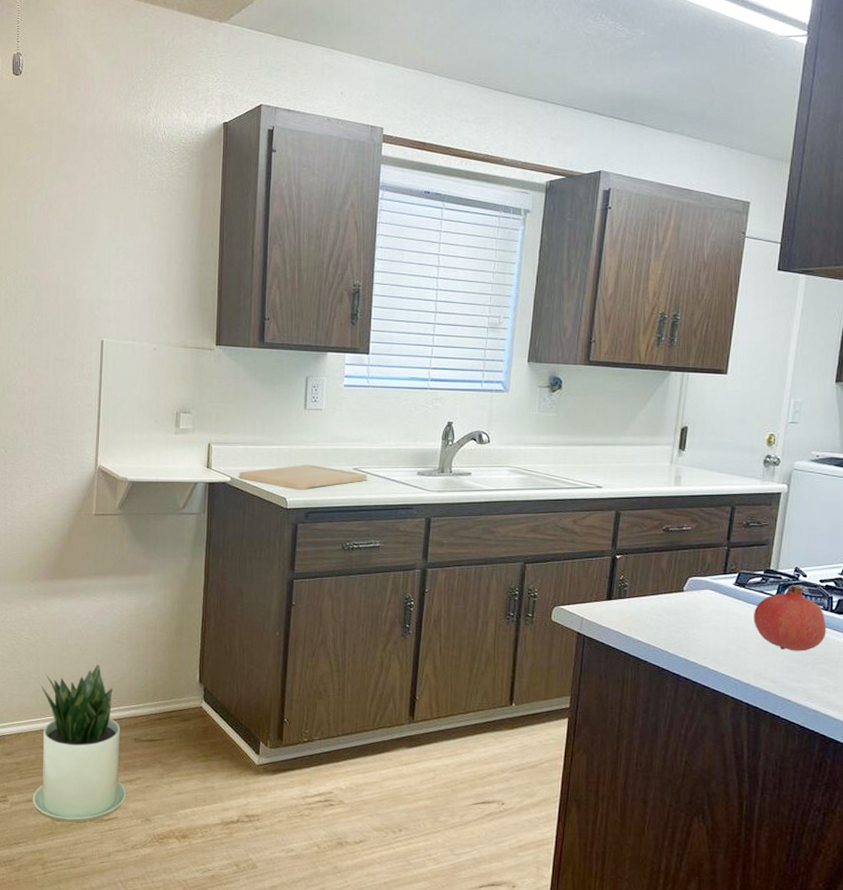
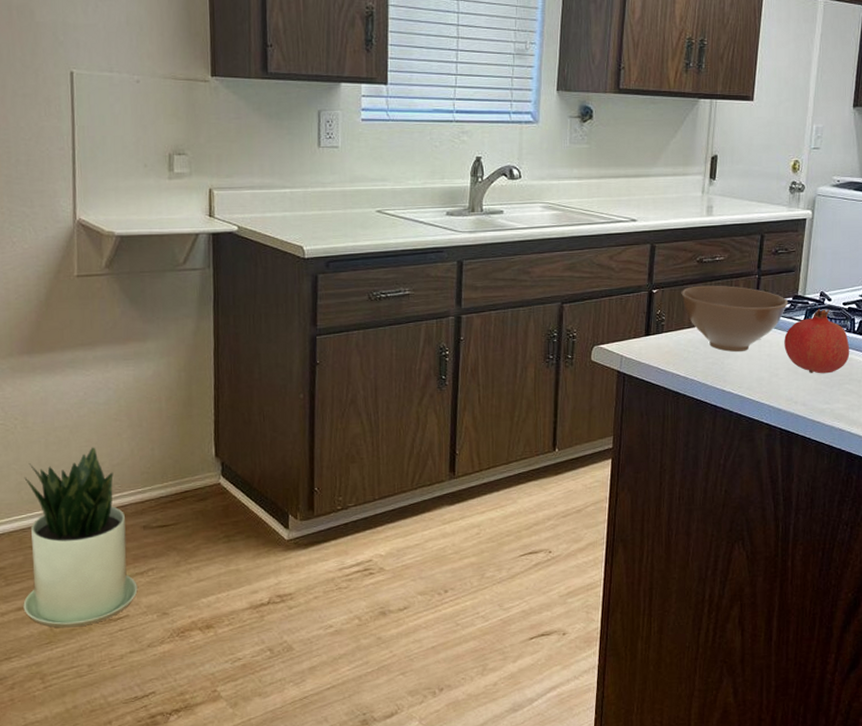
cutting board: present [239,464,367,491] -> none [247,208,392,238]
bowl: none [645,554,760,623] -> present [681,285,789,353]

